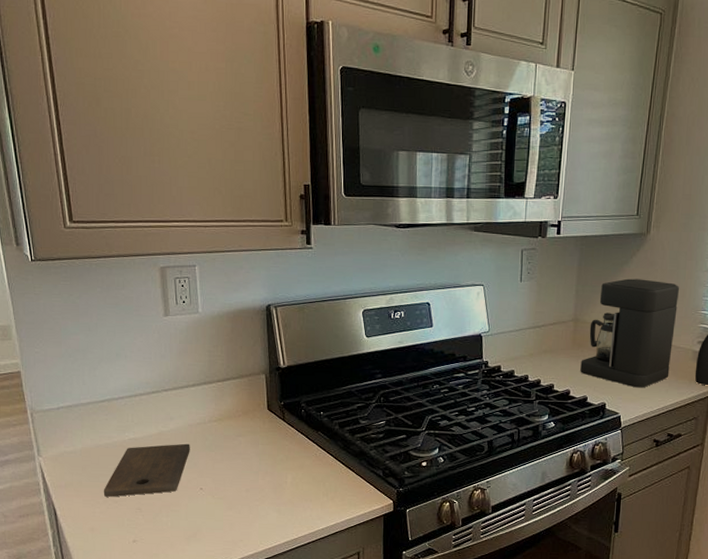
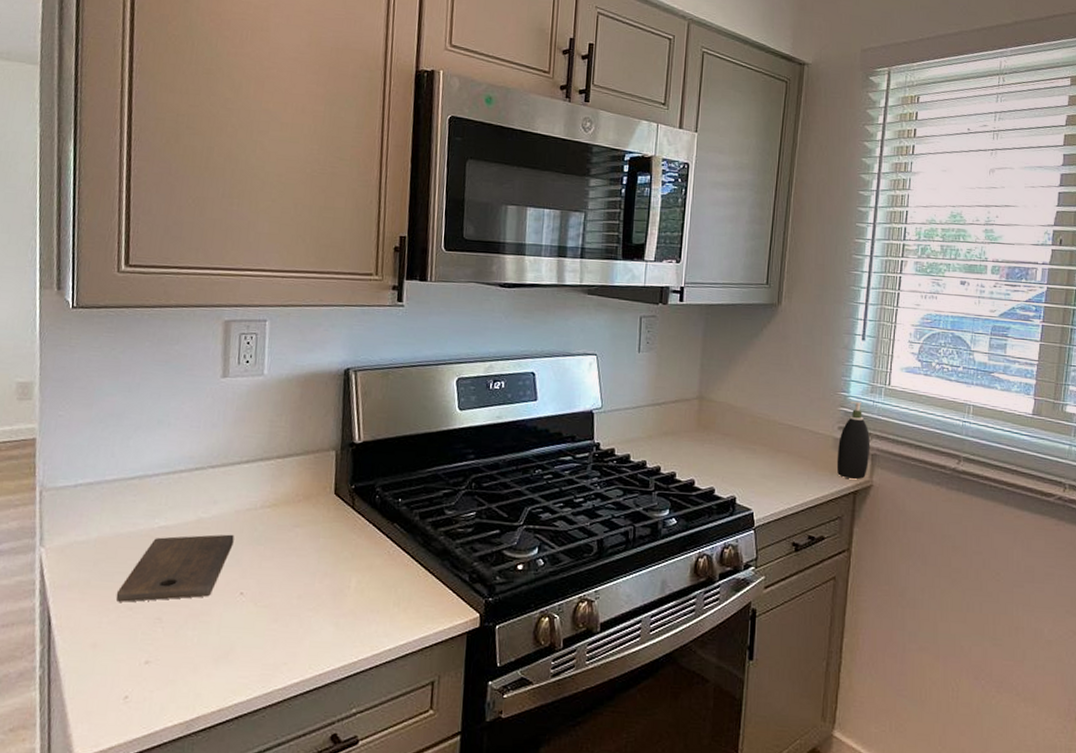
coffee maker: present [580,278,680,388] -> none [706,353,816,480]

